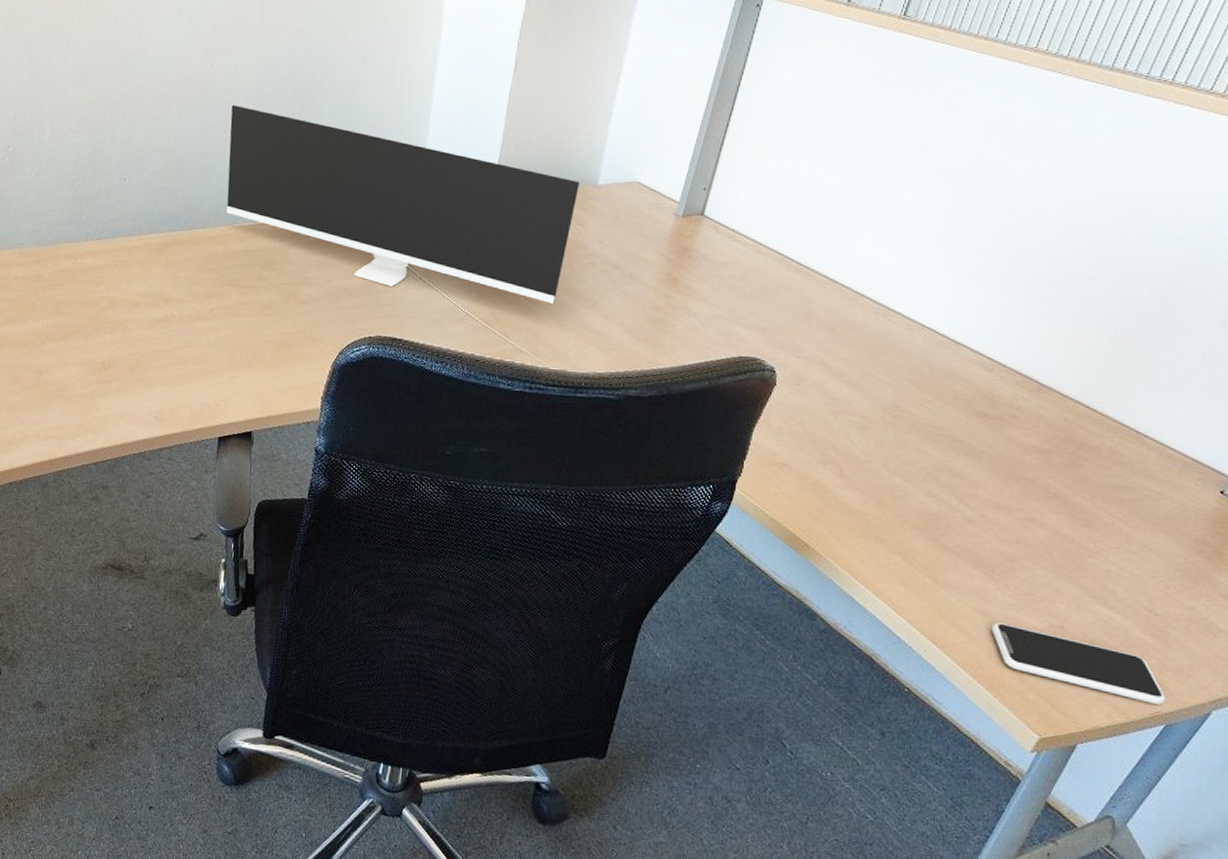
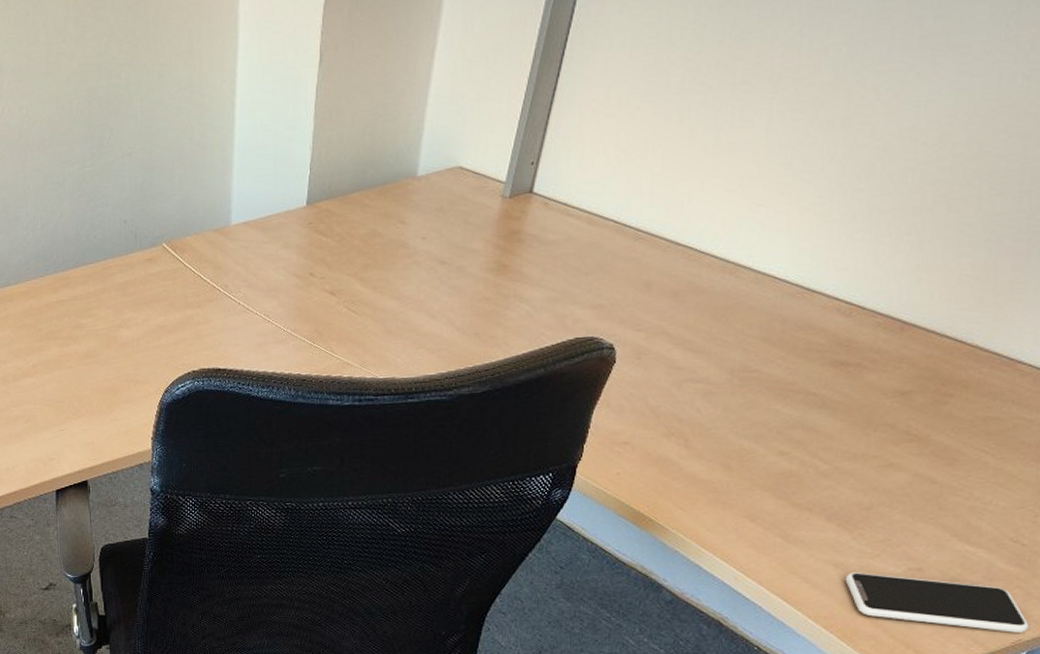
monitor: present [226,104,580,304] -> none [28,149,397,317]

